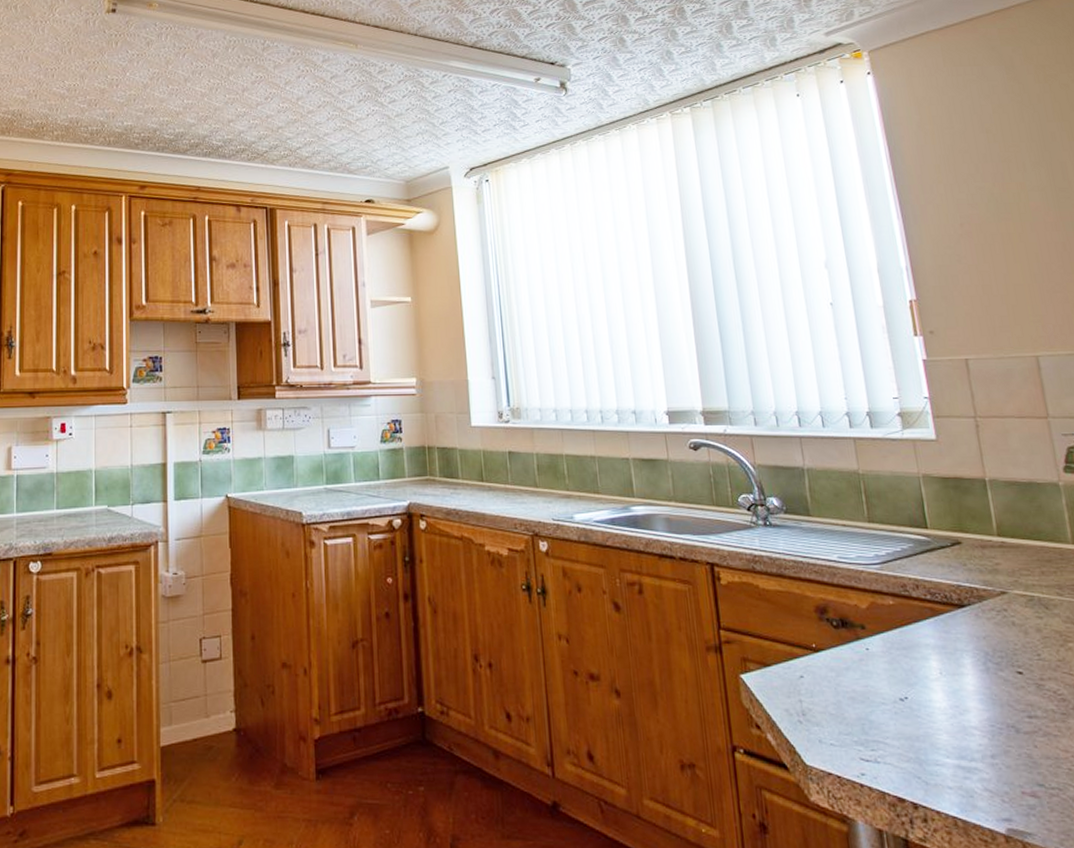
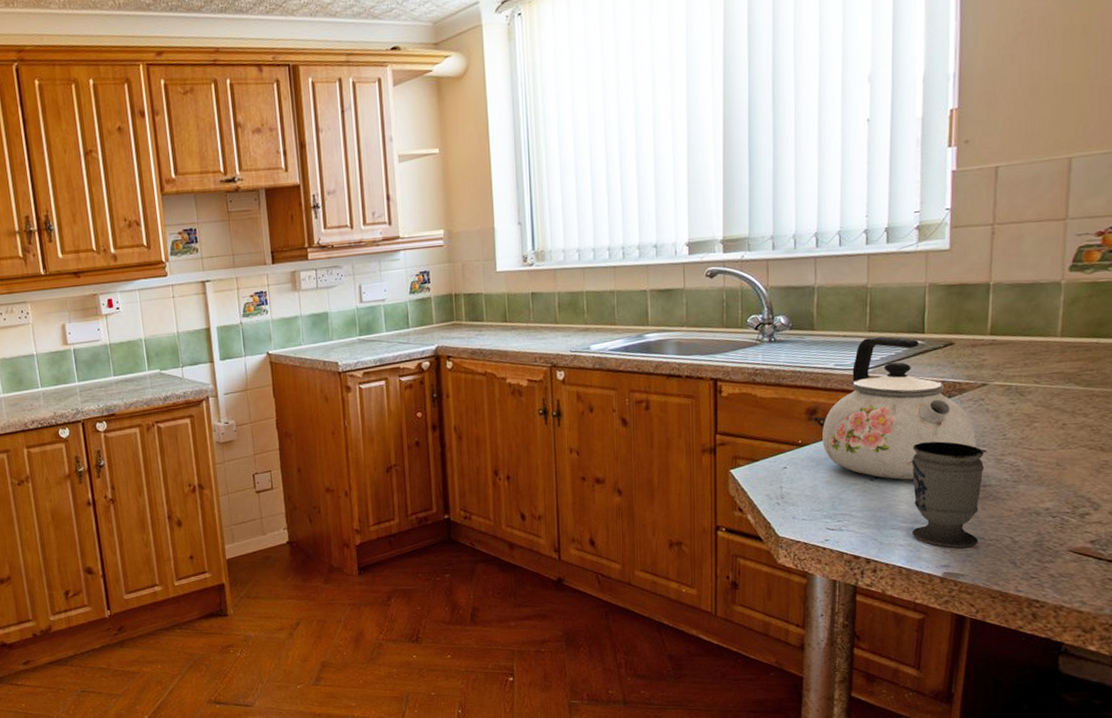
kettle: none [836,529,1010,703] -> present [822,337,976,480]
cup: none [940,657,1039,797] -> present [912,441,985,548]

